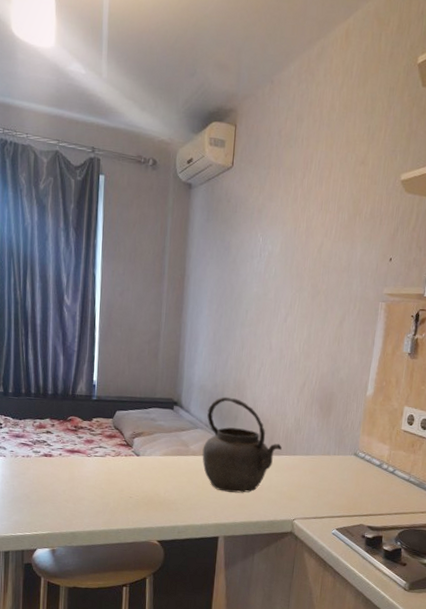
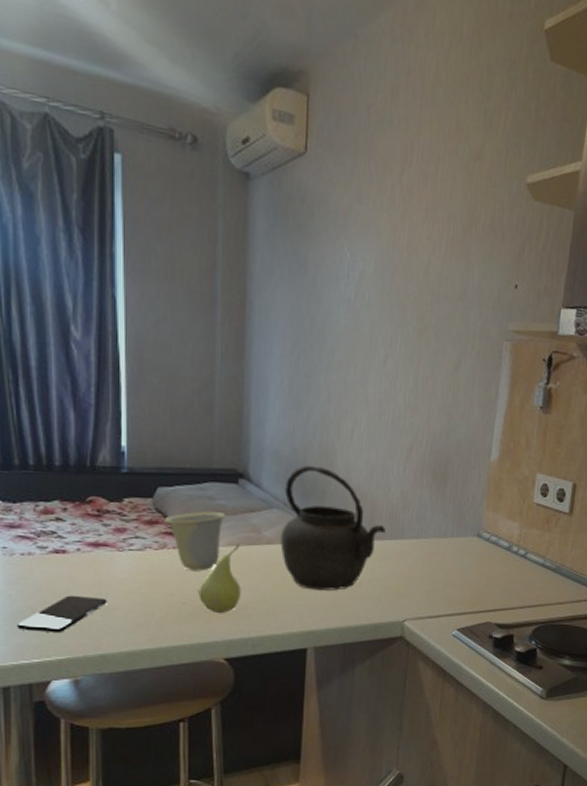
smartphone: none [16,487,78,514] -> present [16,595,107,632]
cup: none [120,429,164,474] -> present [164,511,227,571]
fruit: none [141,454,173,507] -> present [198,543,241,614]

